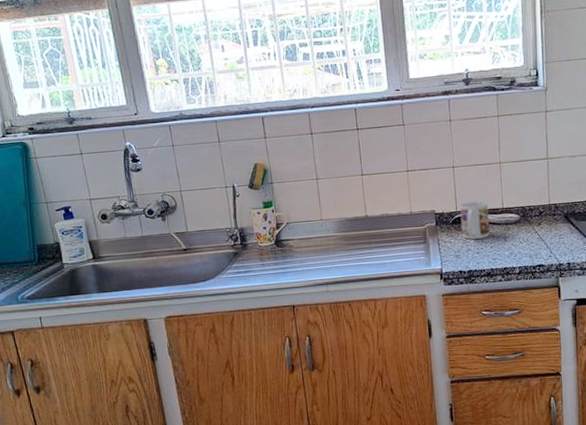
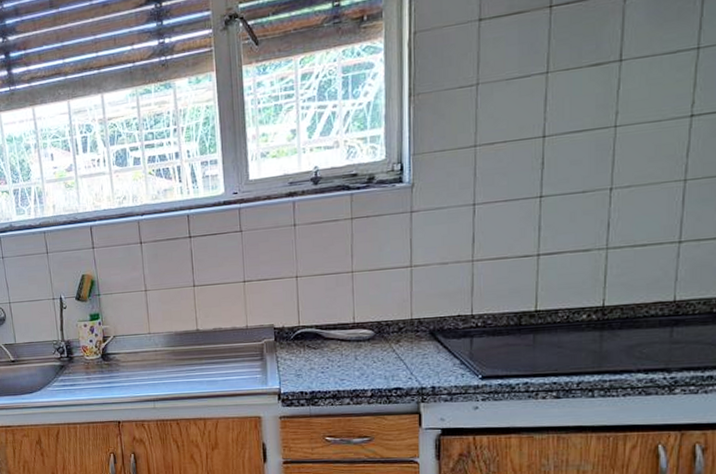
mug: present [459,201,491,240] -> none [302,315,338,357]

